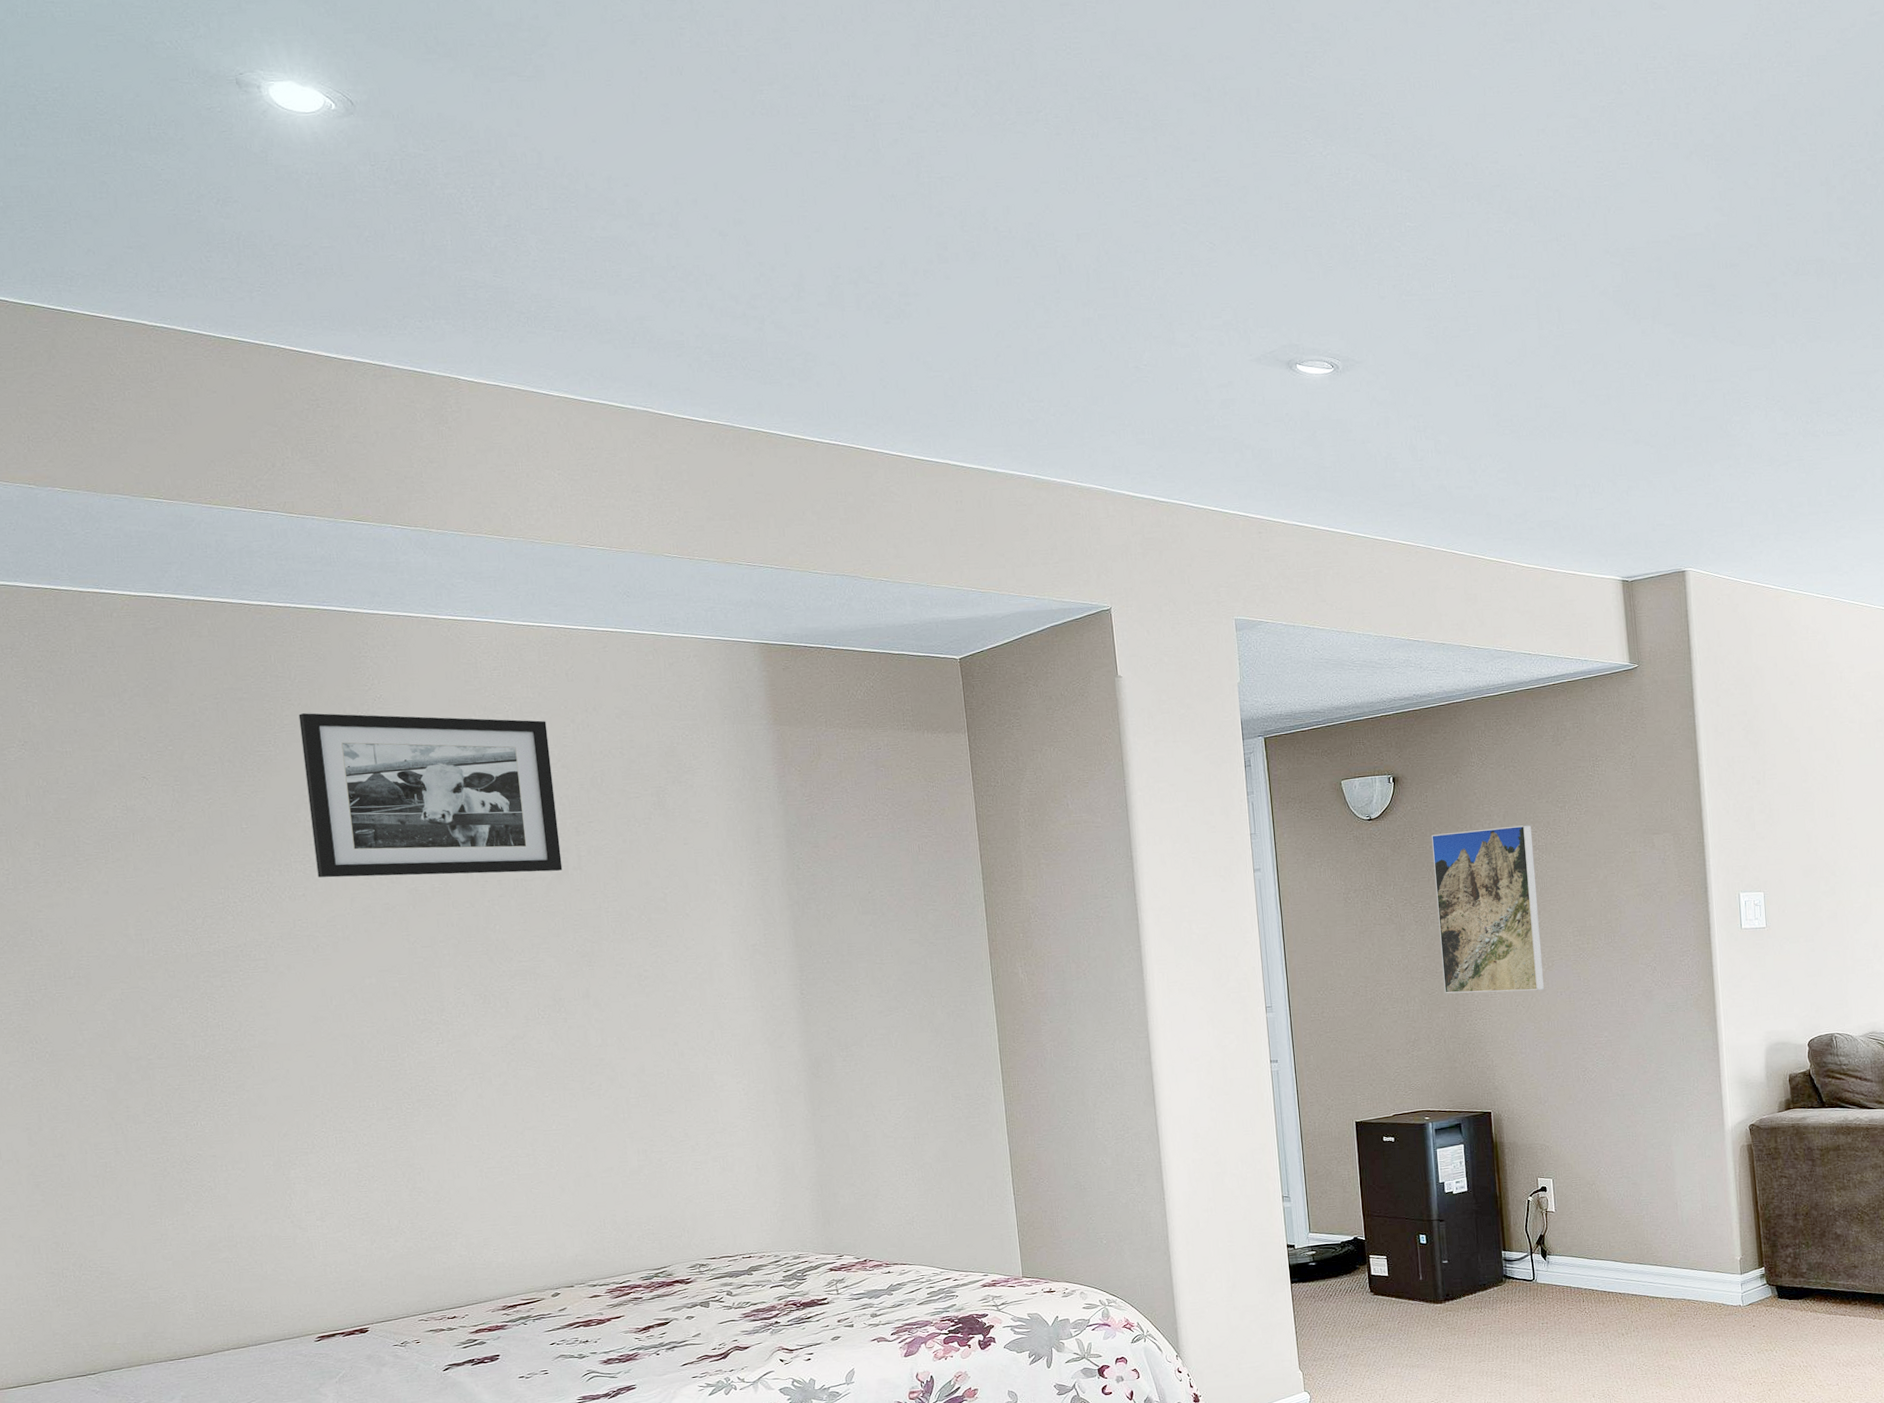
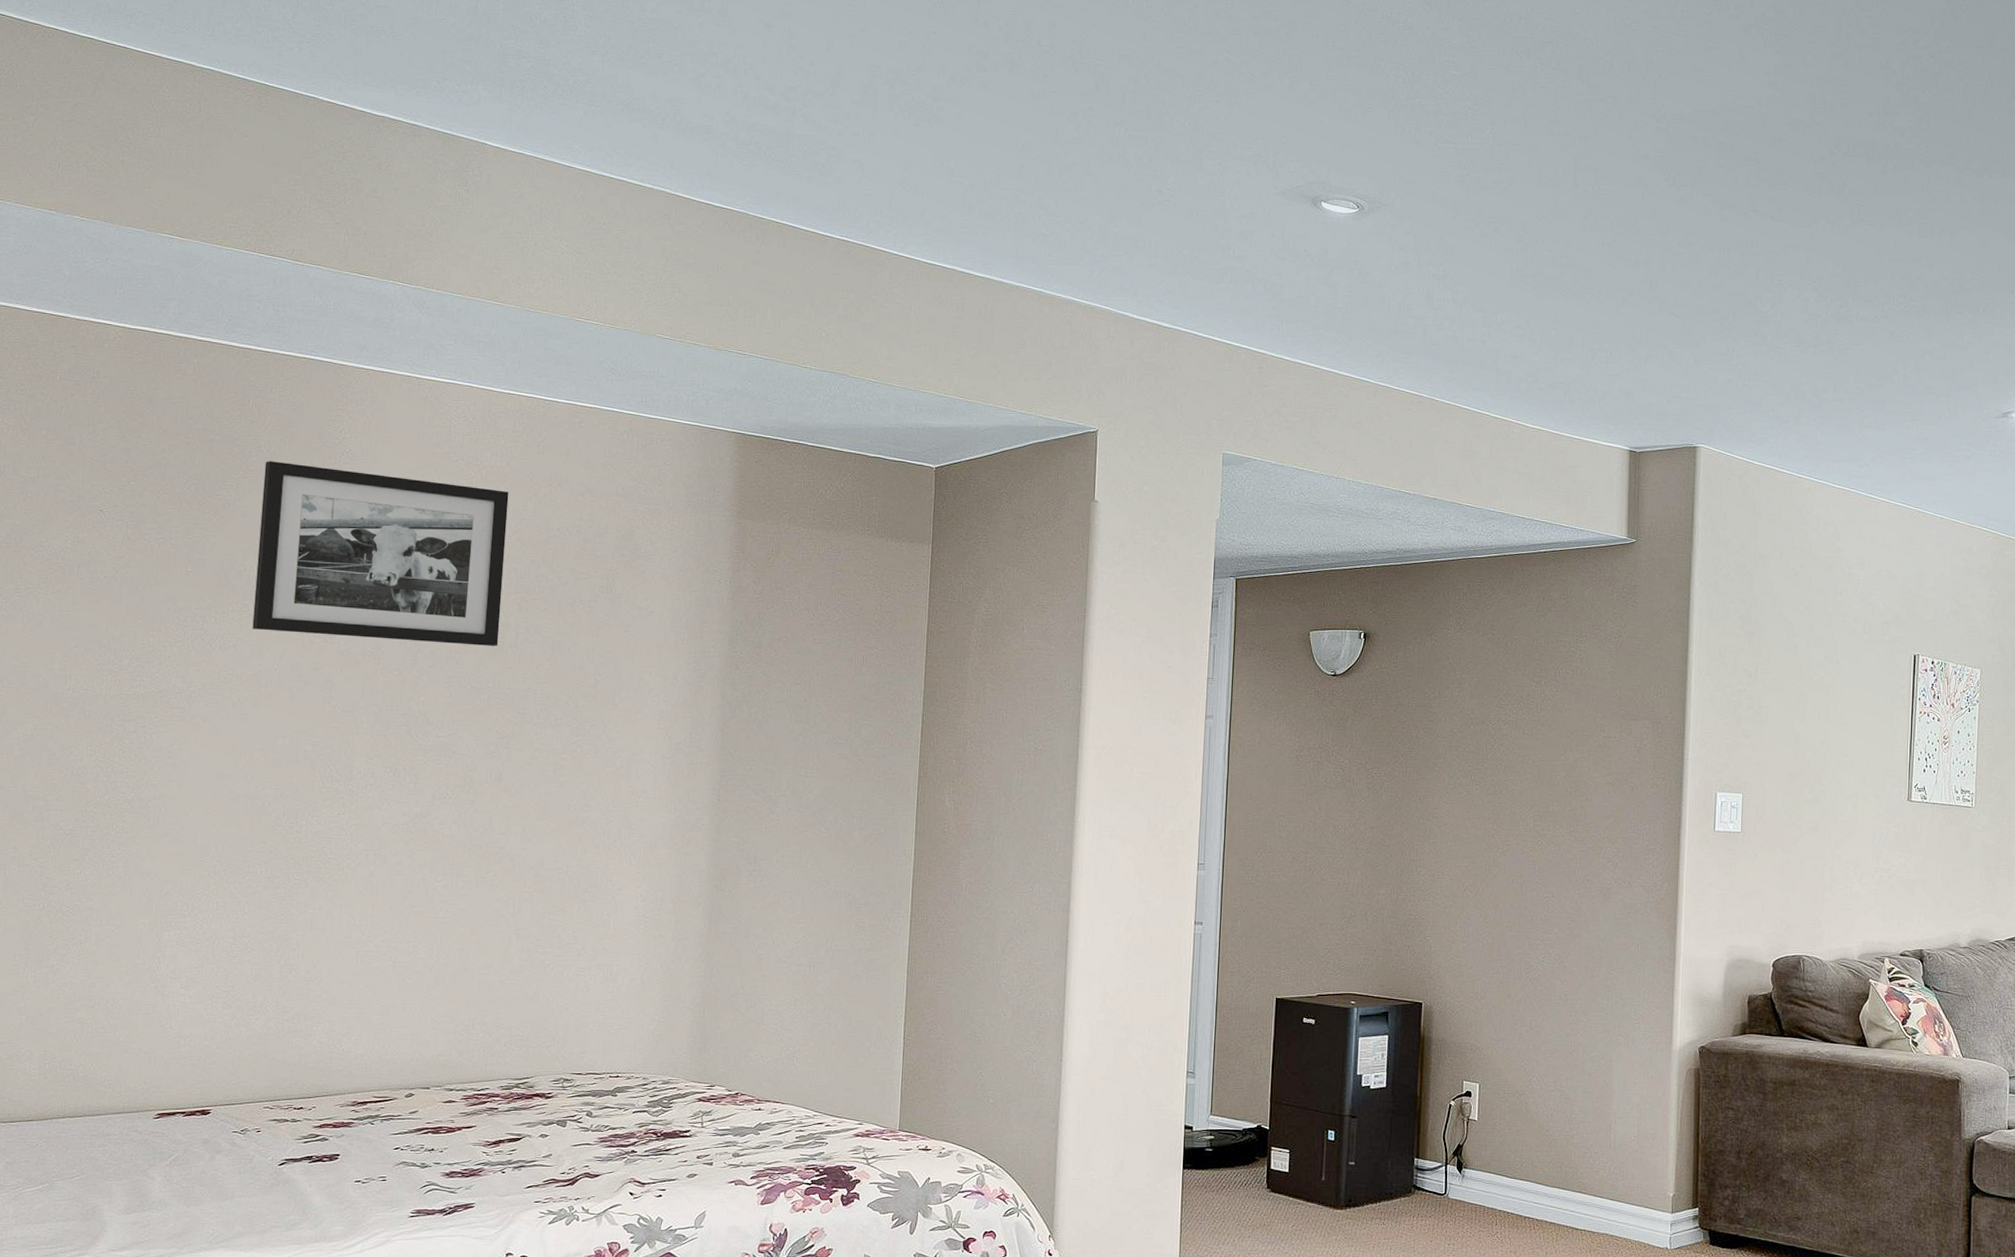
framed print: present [1431,825,1545,994] -> none [1388,696,1504,876]

